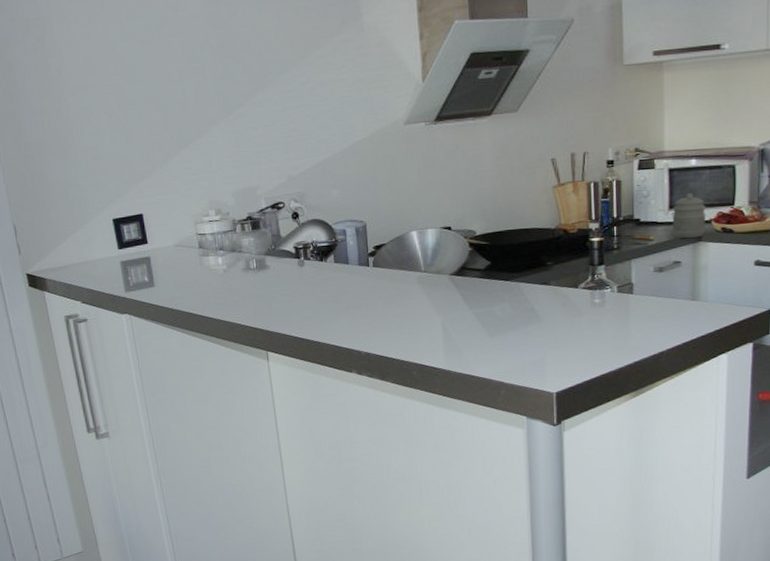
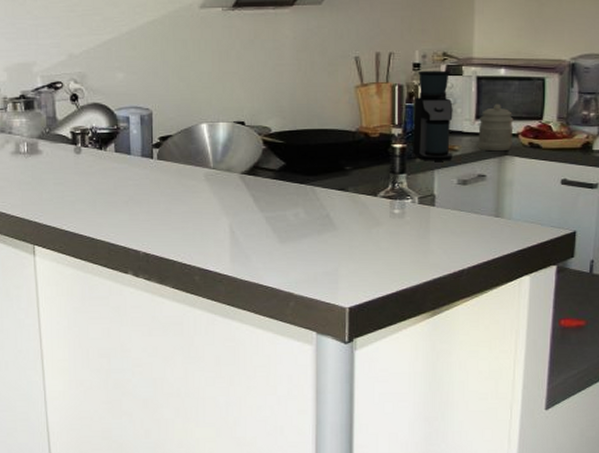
coffee grinder: none [609,165,648,252] -> present [413,70,453,161]

